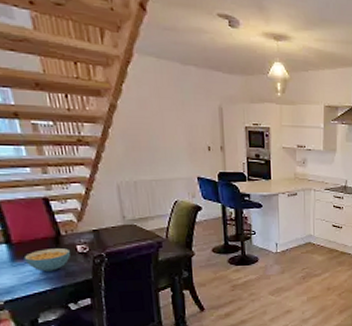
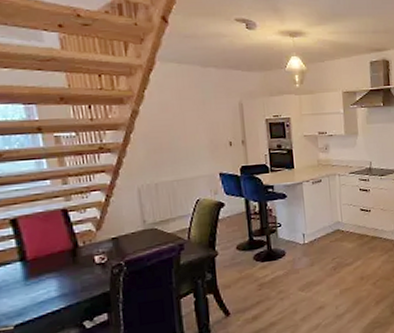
cereal bowl: present [23,248,70,272] -> none [38,260,87,288]

